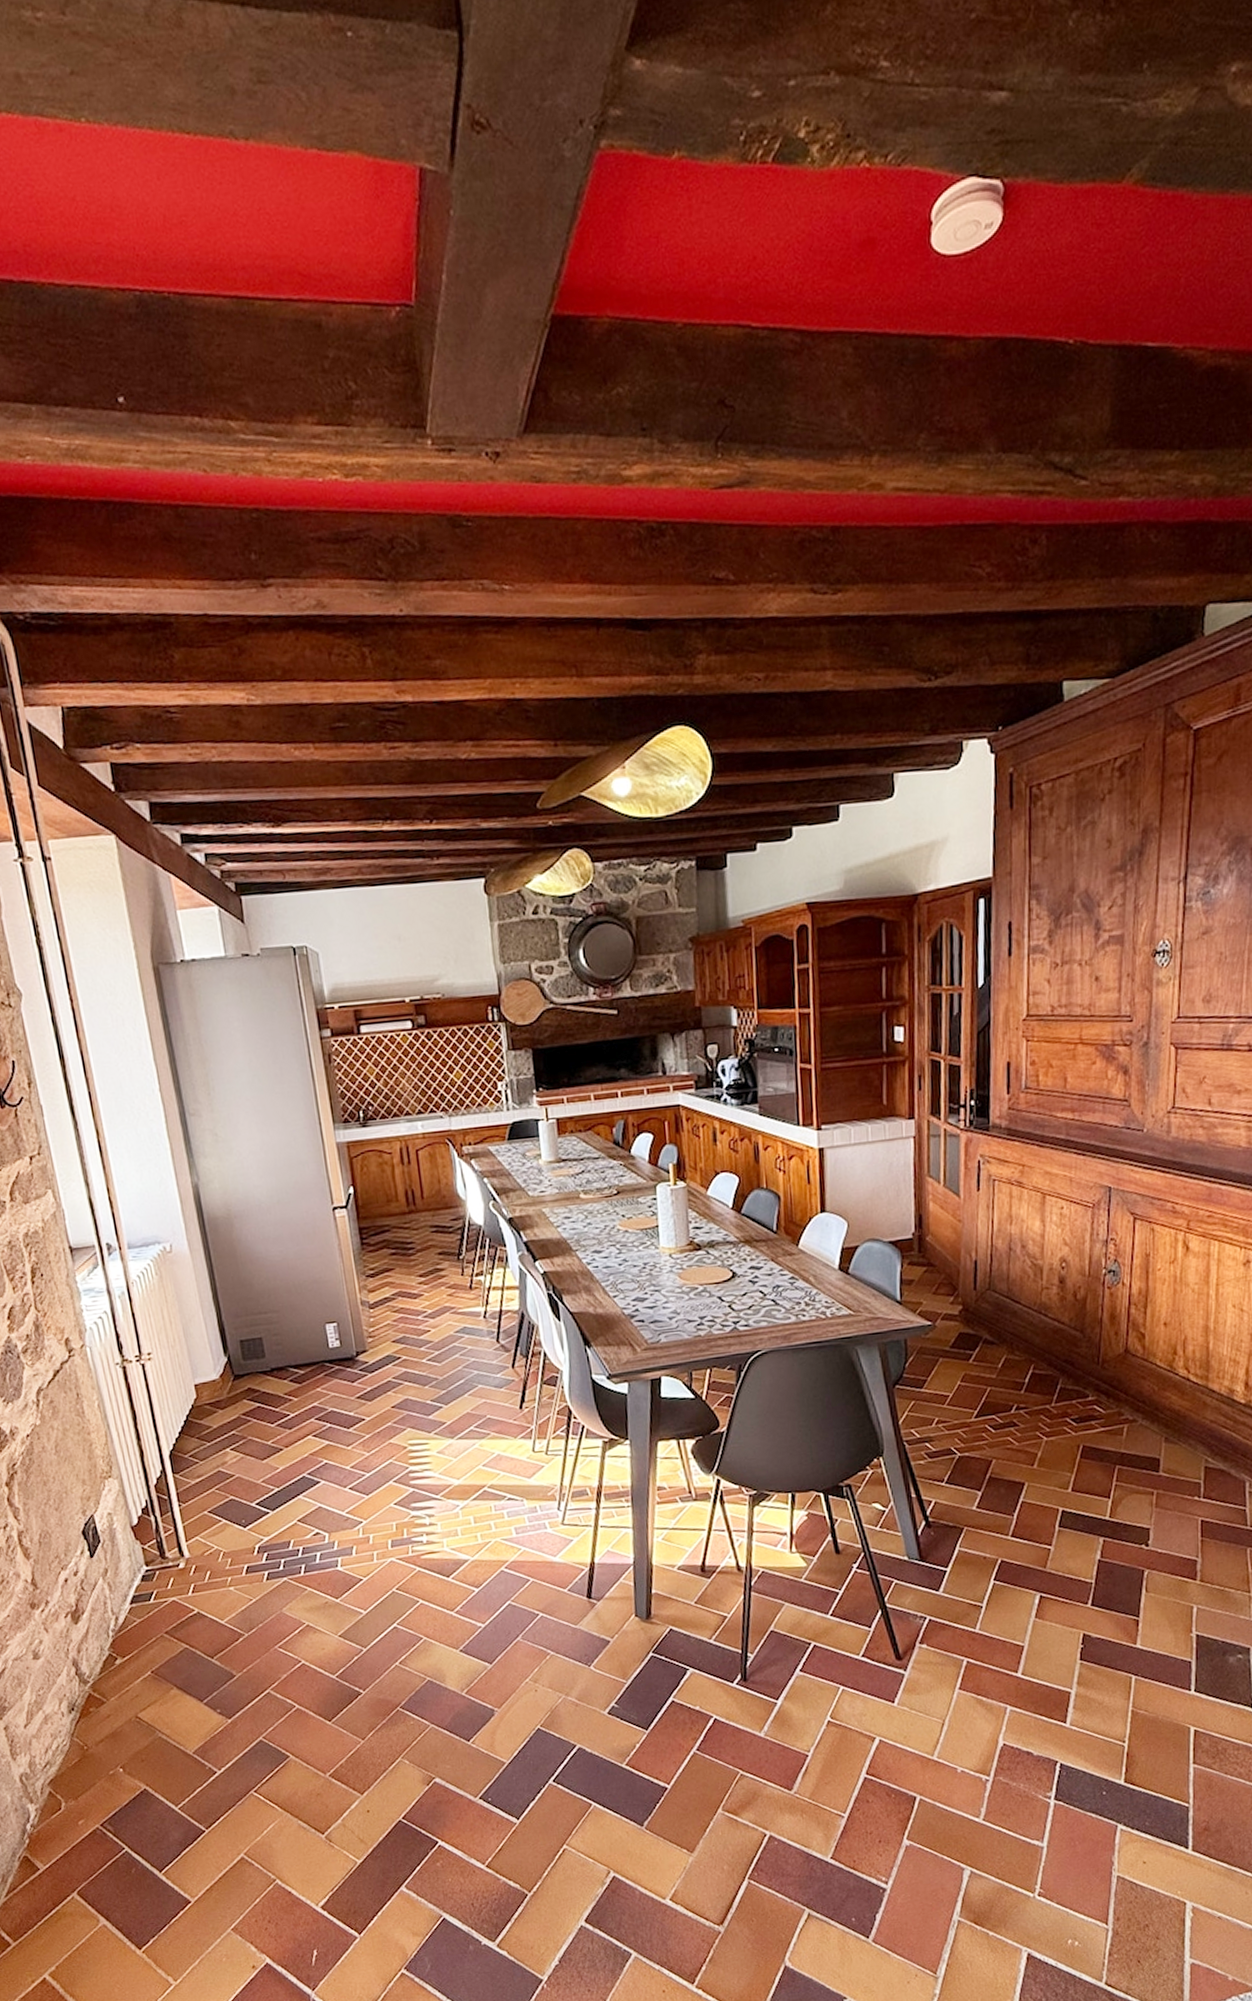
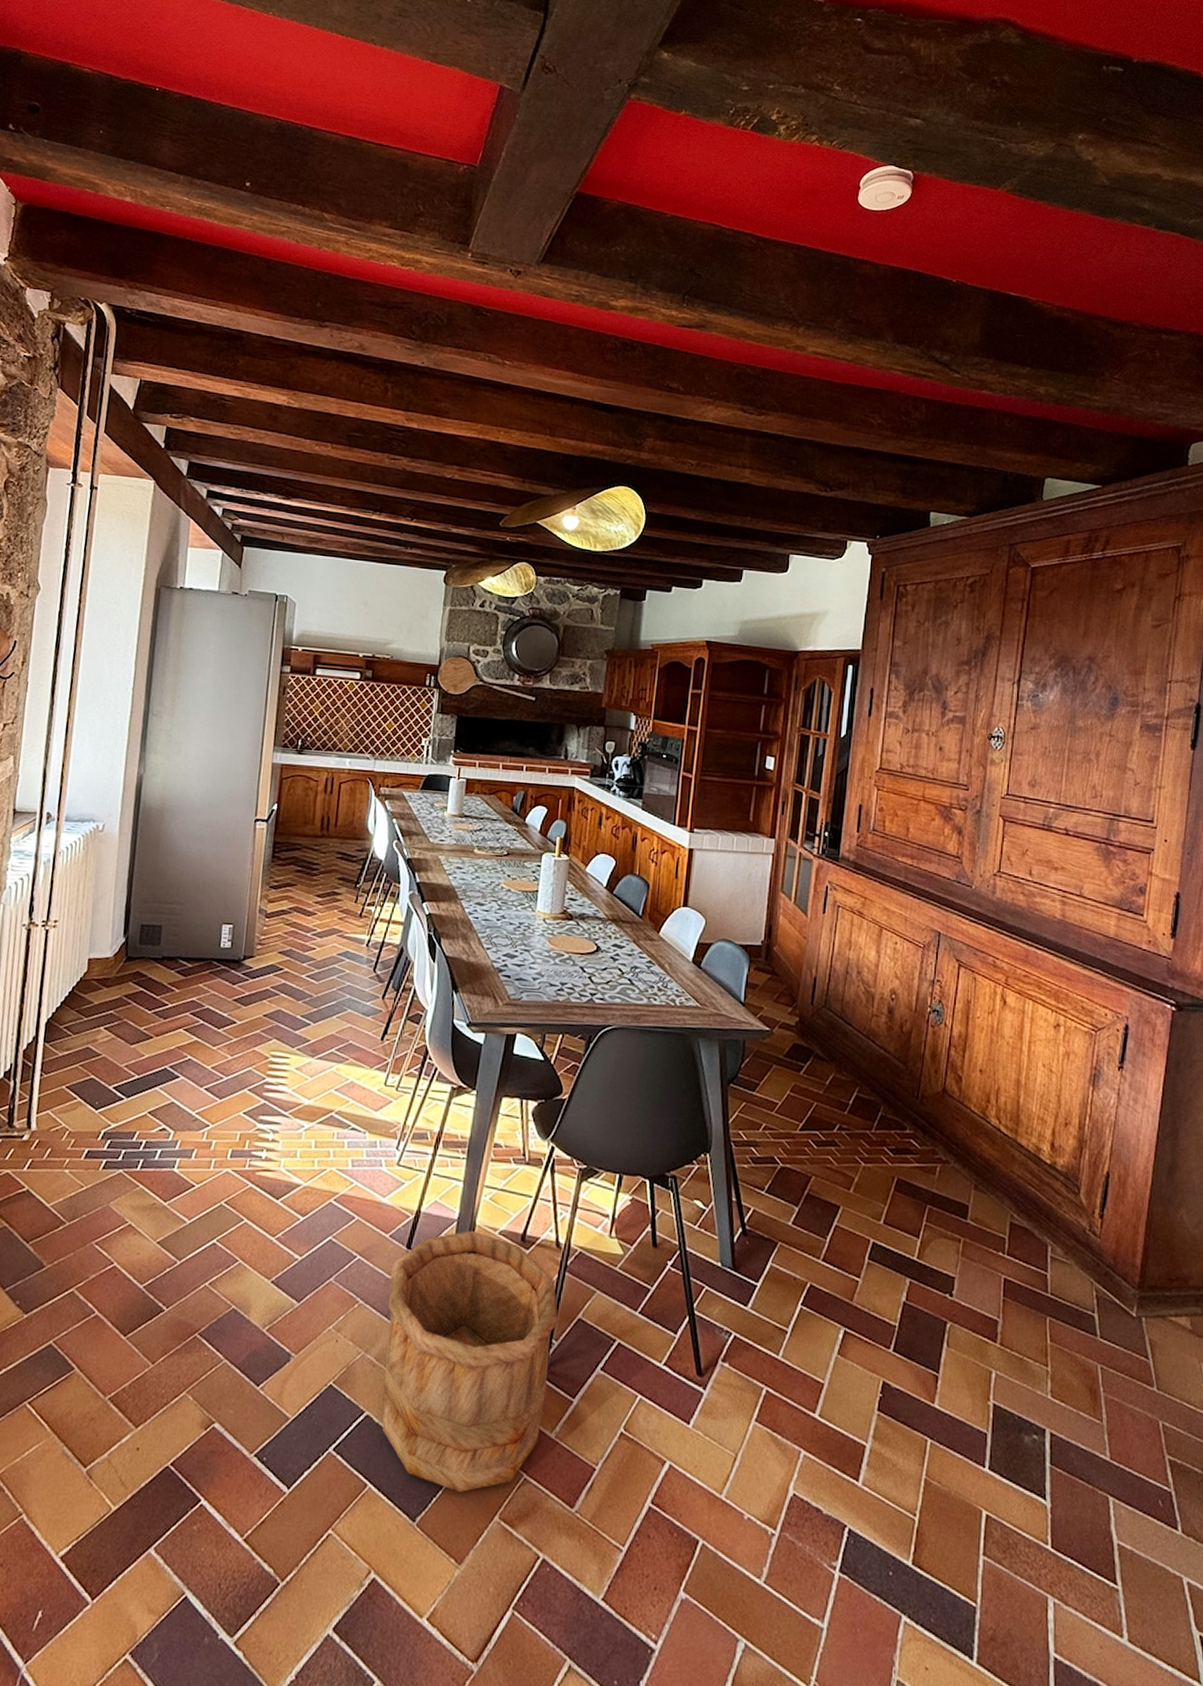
wooden bucket: none [575,1570,750,1796] -> present [382,1230,558,1492]

